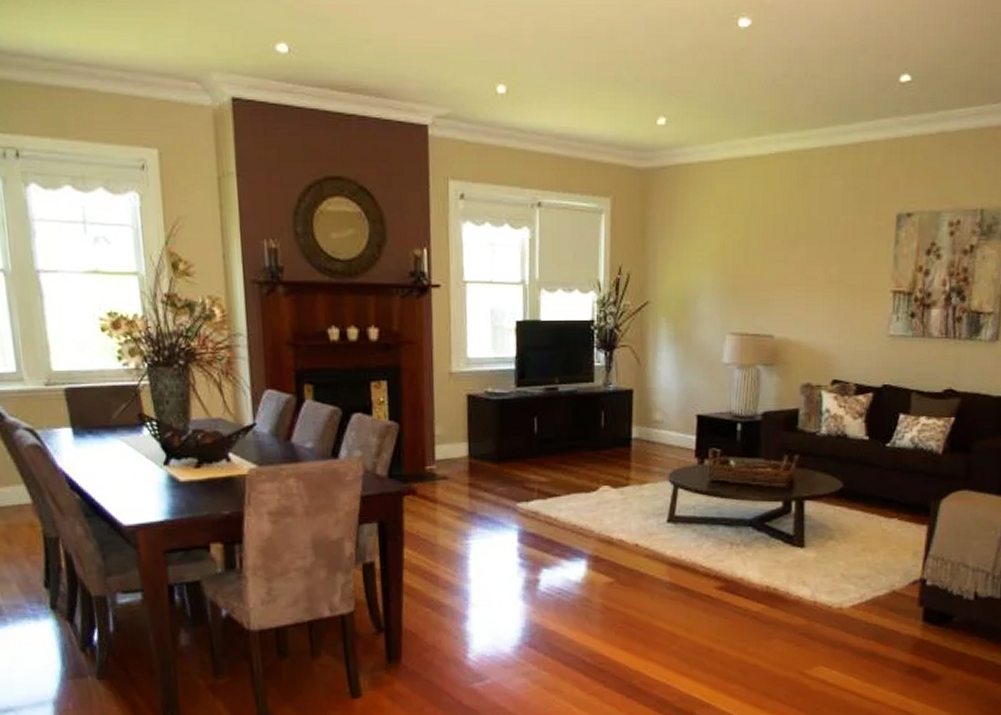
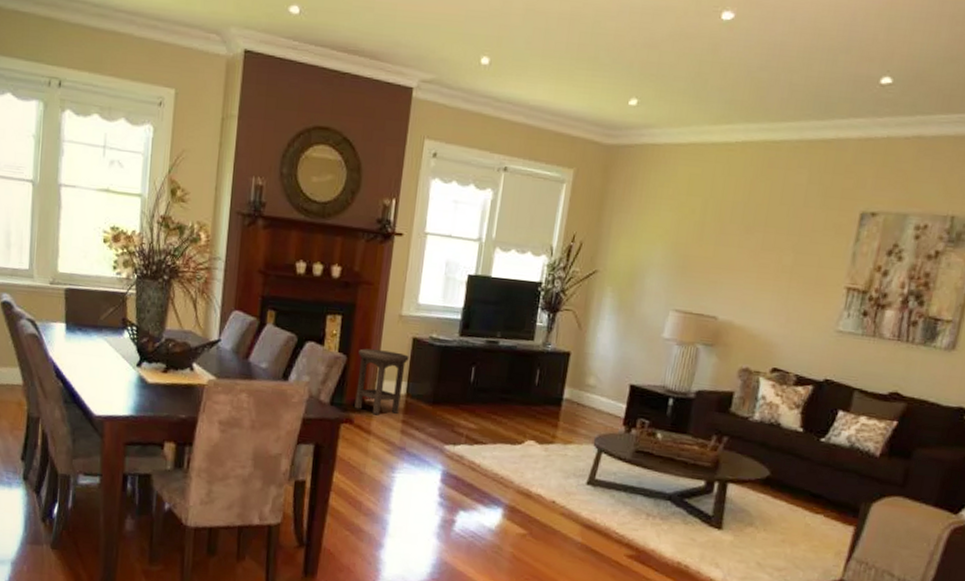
stool: none [411,412,466,482] -> present [354,348,409,415]

